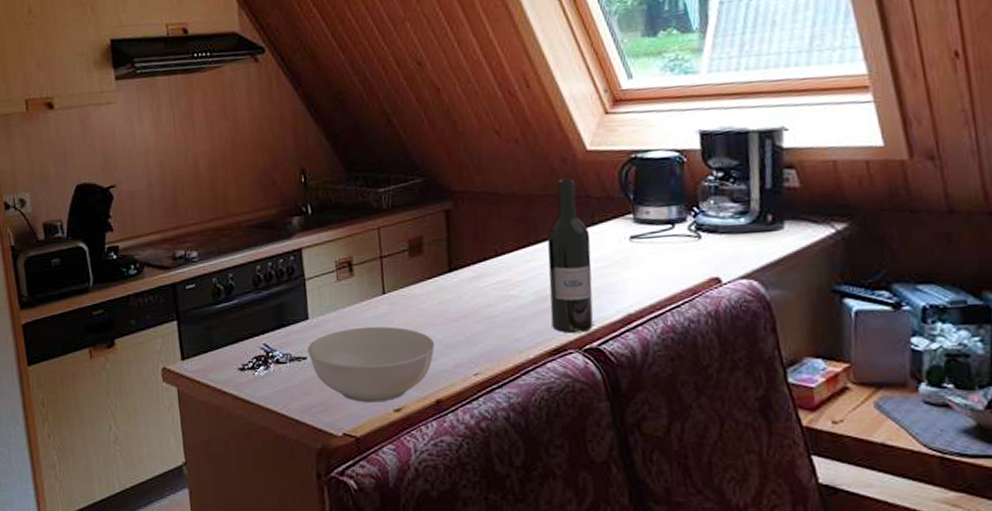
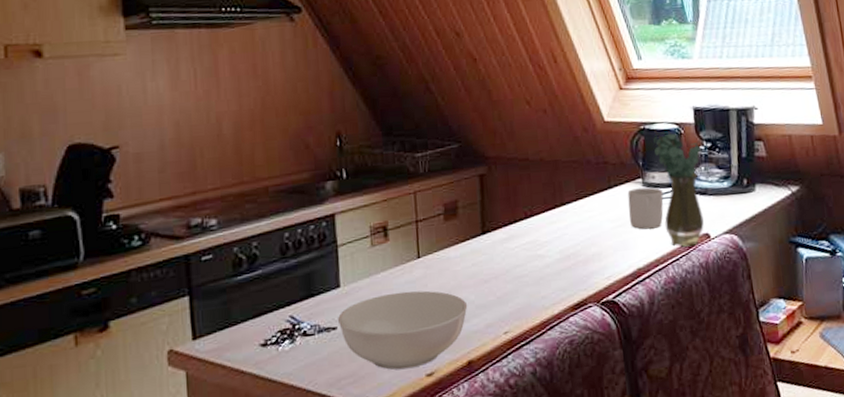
wine bottle: present [547,178,594,333] -> none [571,146,610,288]
mug: none [615,224,661,271] -> present [627,187,664,230]
vase: none [646,156,713,292] -> present [653,128,704,247]

